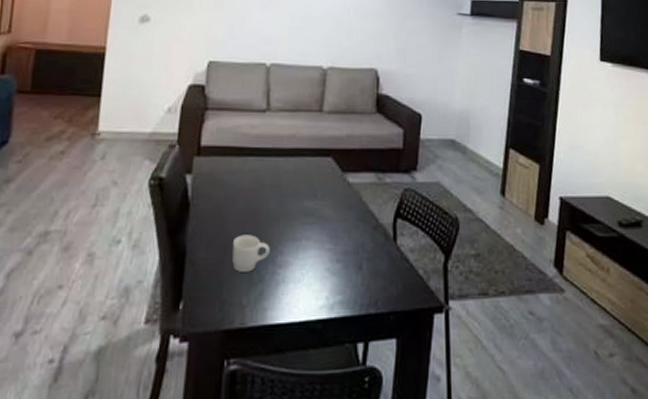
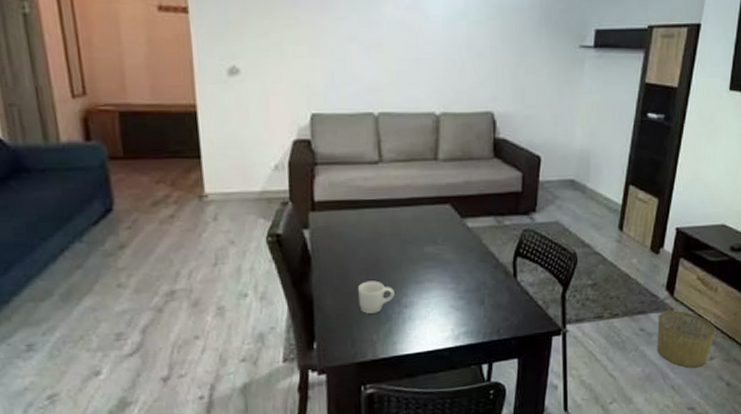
basket: none [547,285,613,366] -> present [656,305,716,368]

